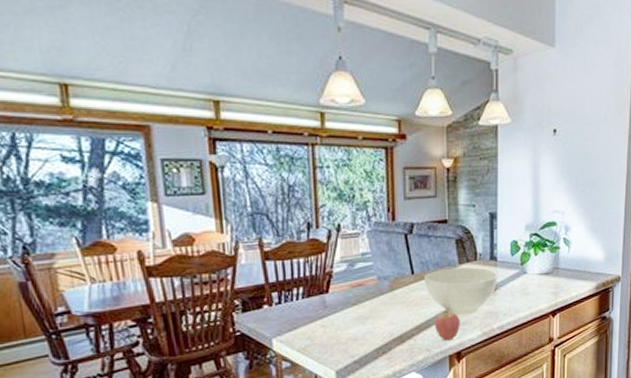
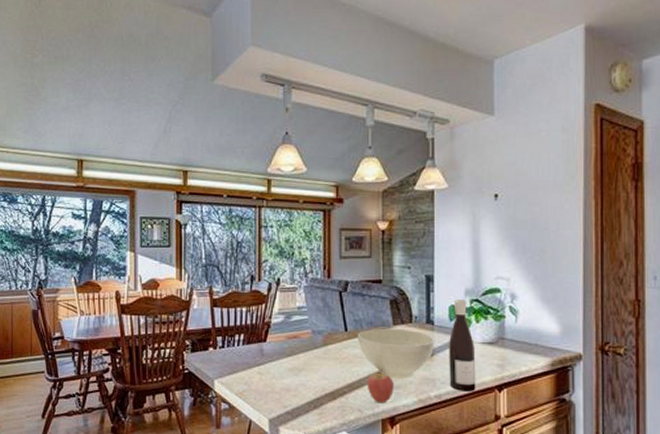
bottle: none [509,234,534,321] -> present [448,299,476,393]

